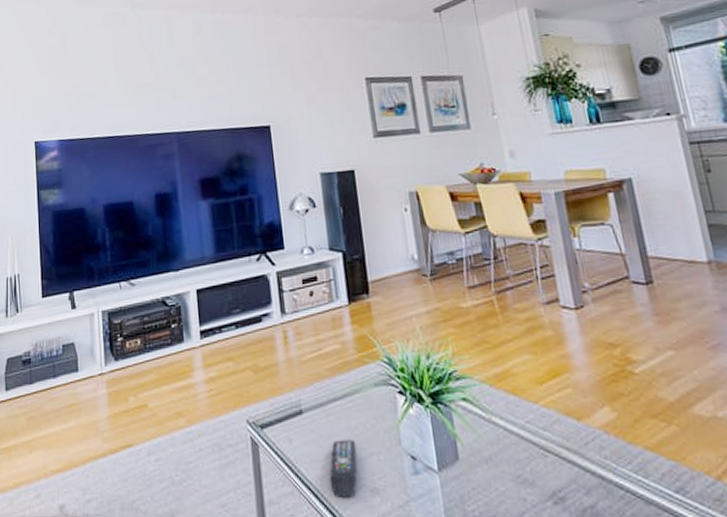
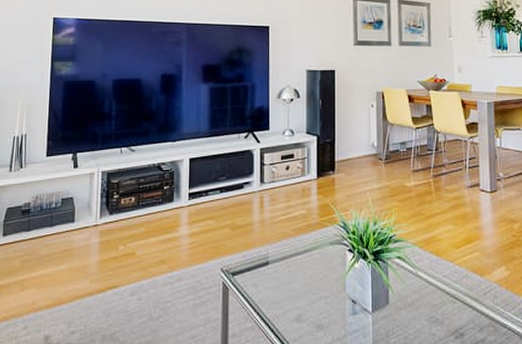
remote control: present [329,439,357,497] -> none [285,286,310,332]

